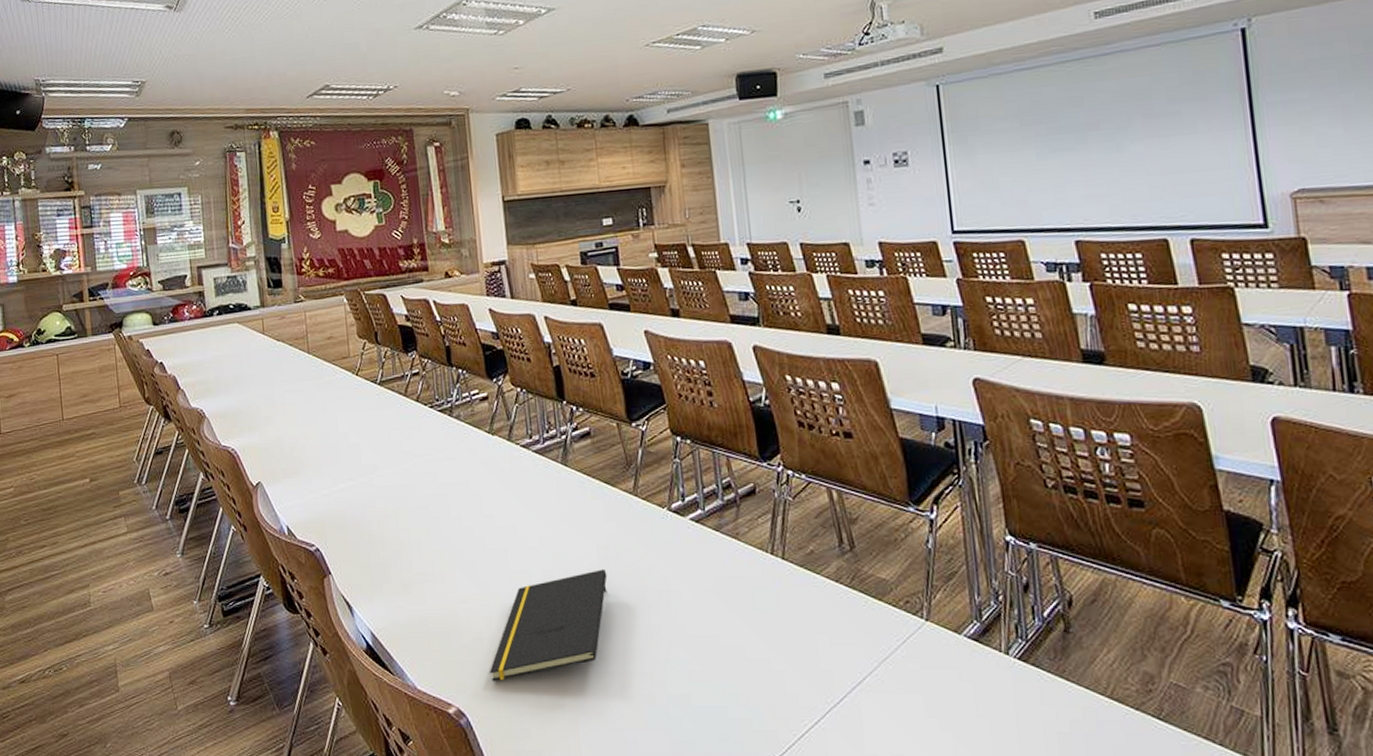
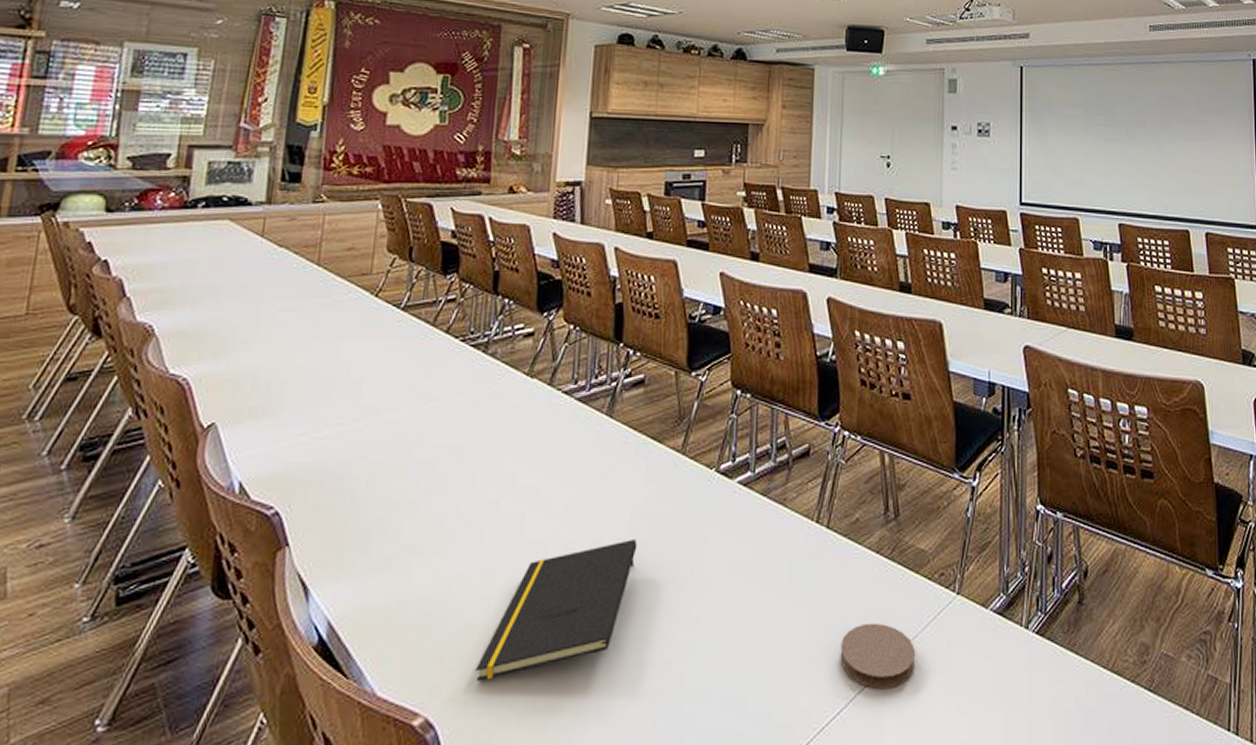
coaster: none [810,645,889,703] -> present [840,623,916,689]

